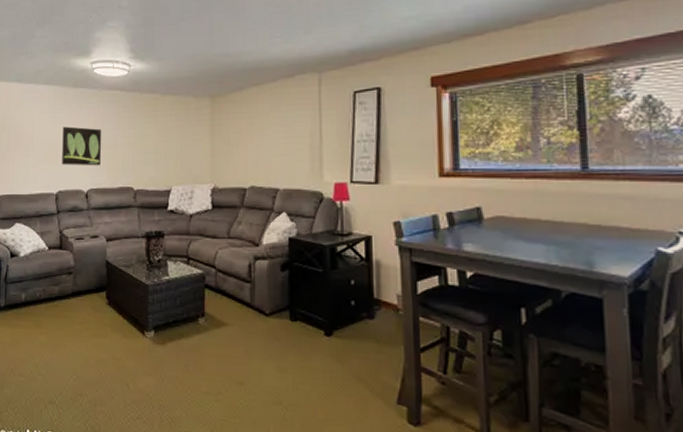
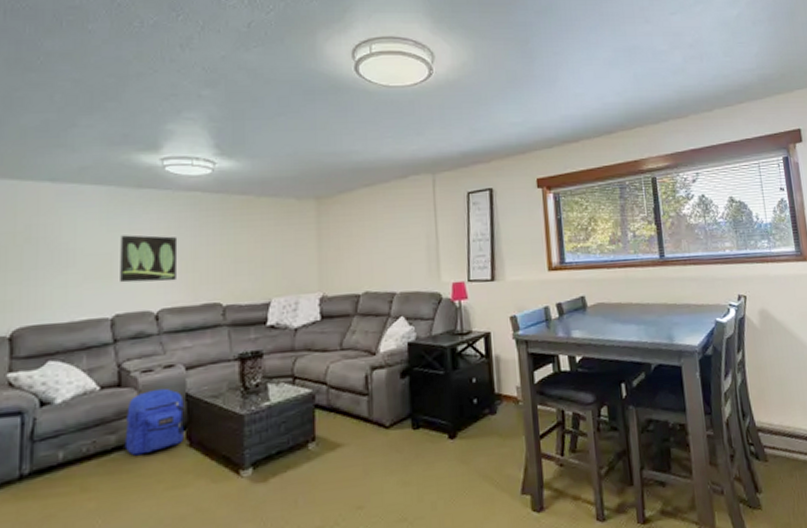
backpack: none [62,254,106,306] -> present [122,388,186,456]

